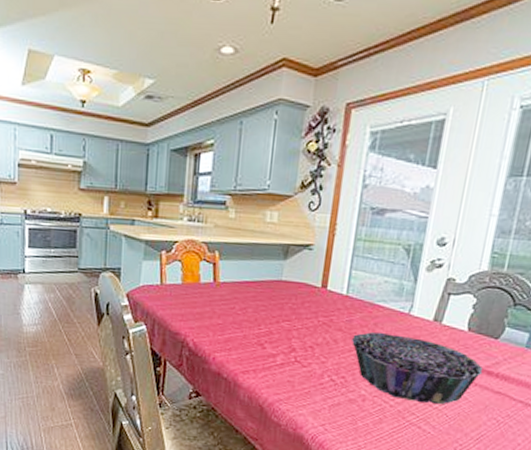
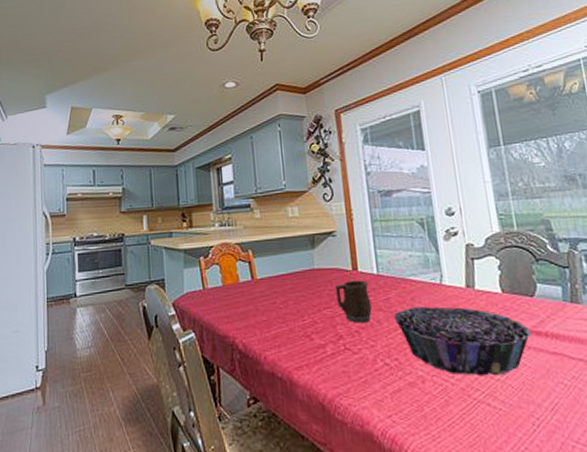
mug: none [298,297,334,340] -> present [334,280,372,323]

